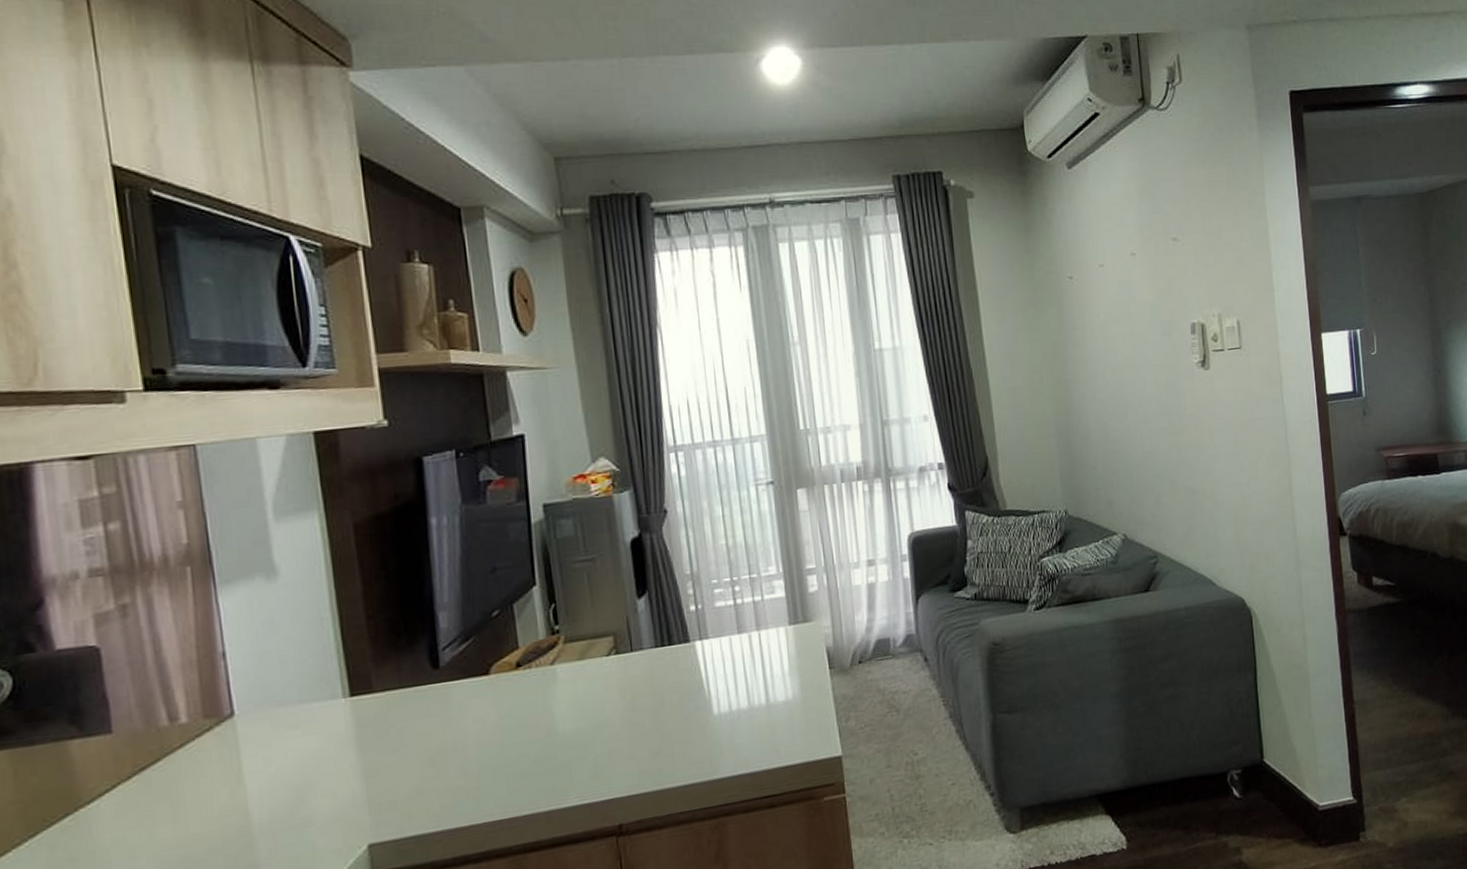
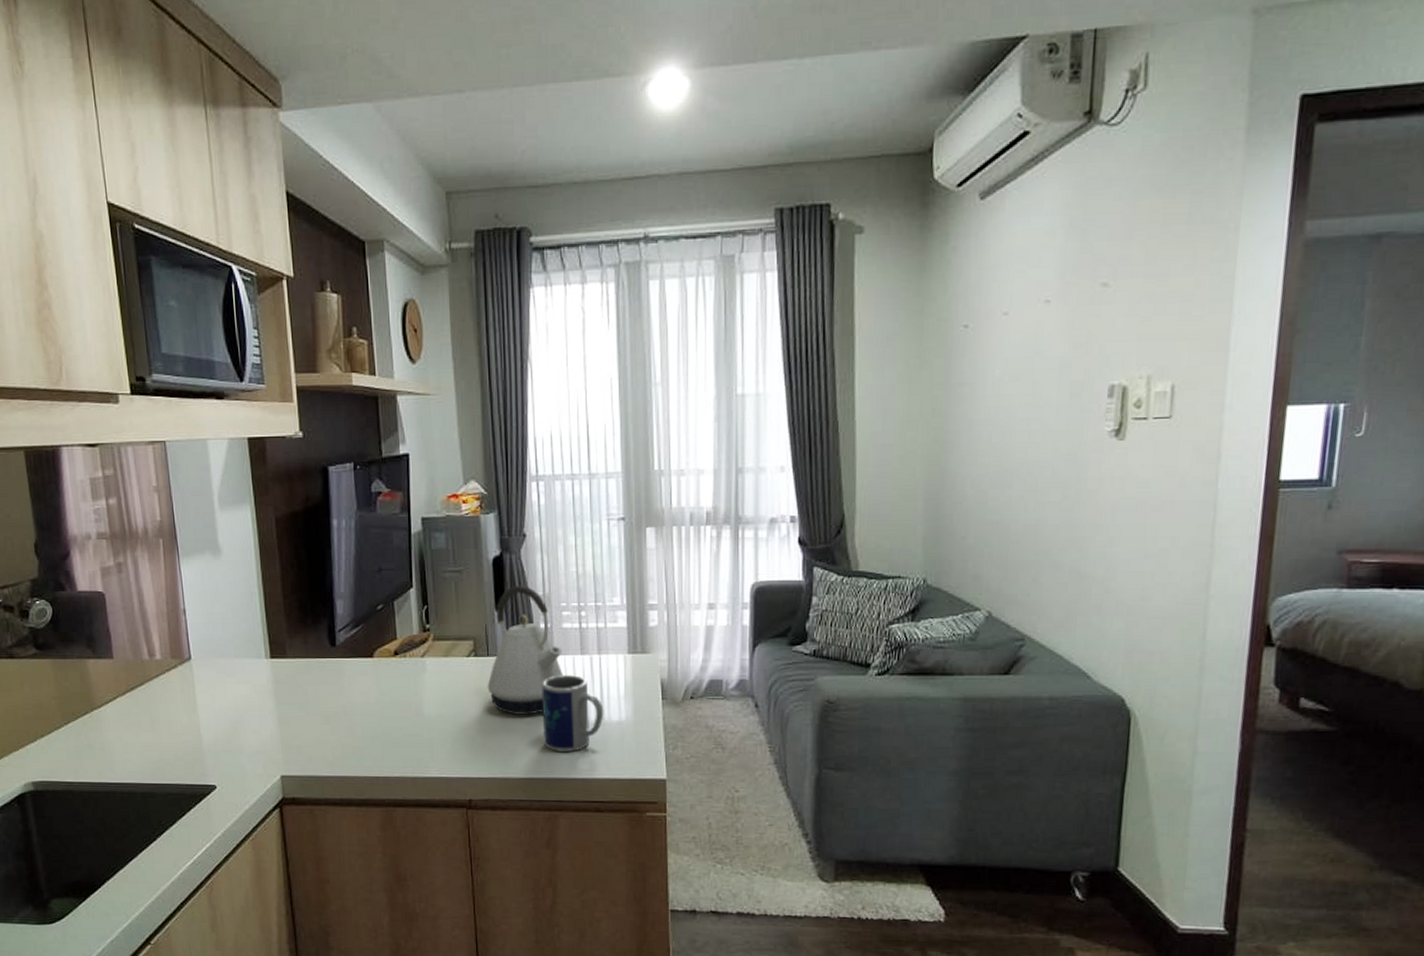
kettle: none [632,565,720,714] -> present [487,584,563,715]
mug: none [696,657,769,748] -> present [542,675,604,752]

